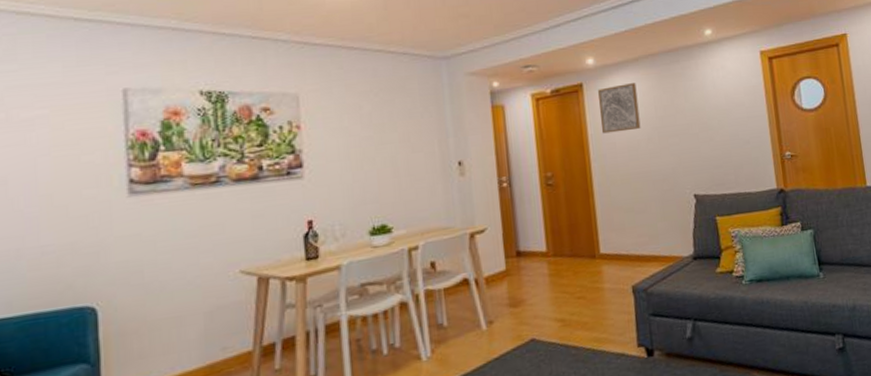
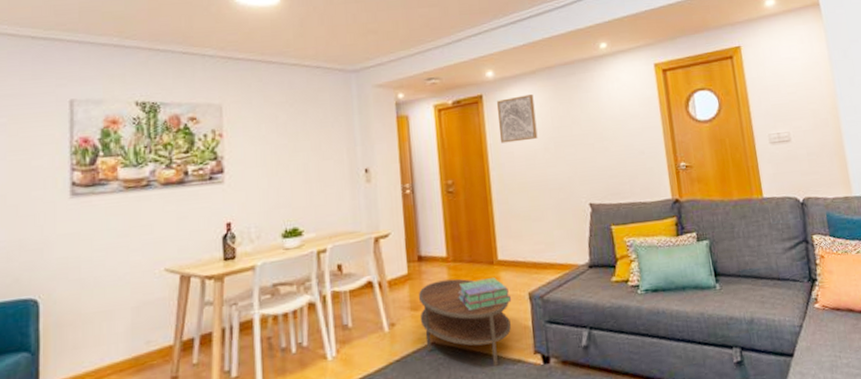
coffee table: none [517,273,614,361] -> present [418,278,511,366]
stack of books: none [558,272,615,307] -> present [457,278,512,312]

